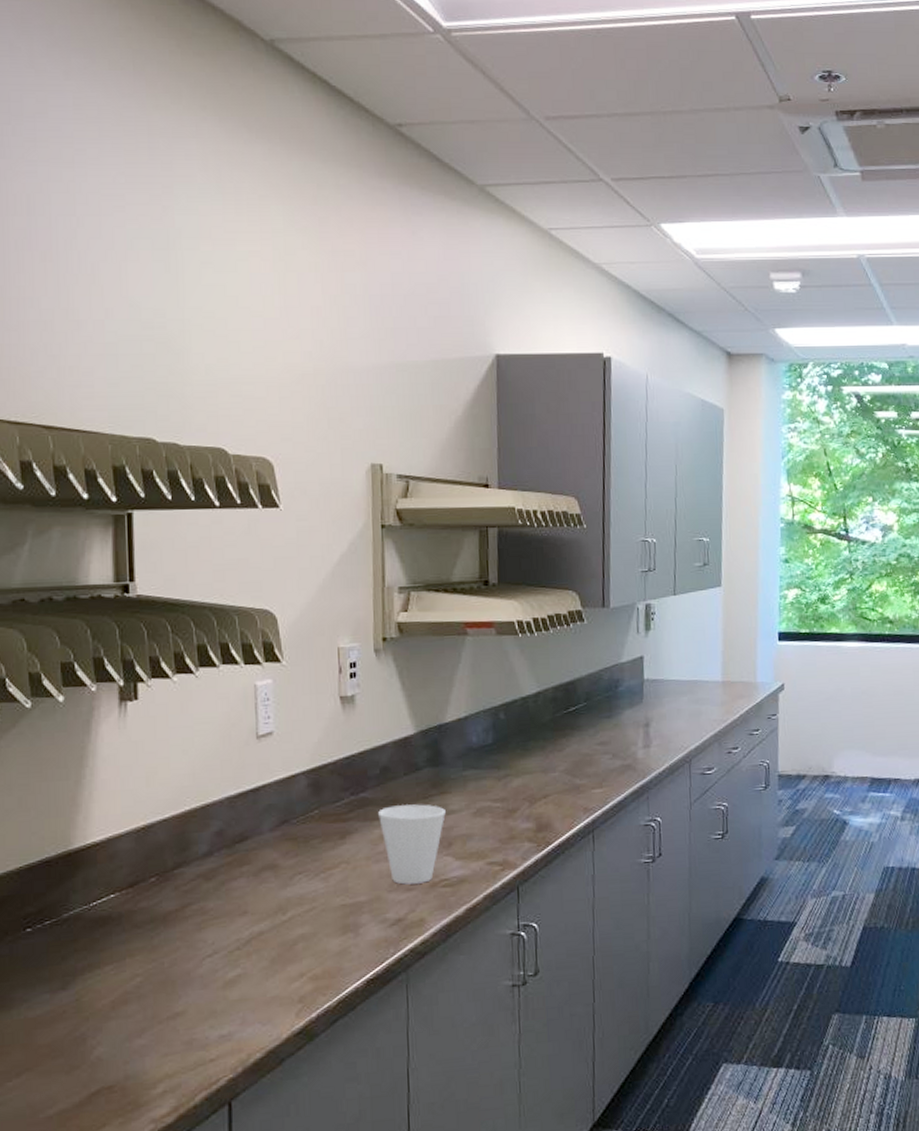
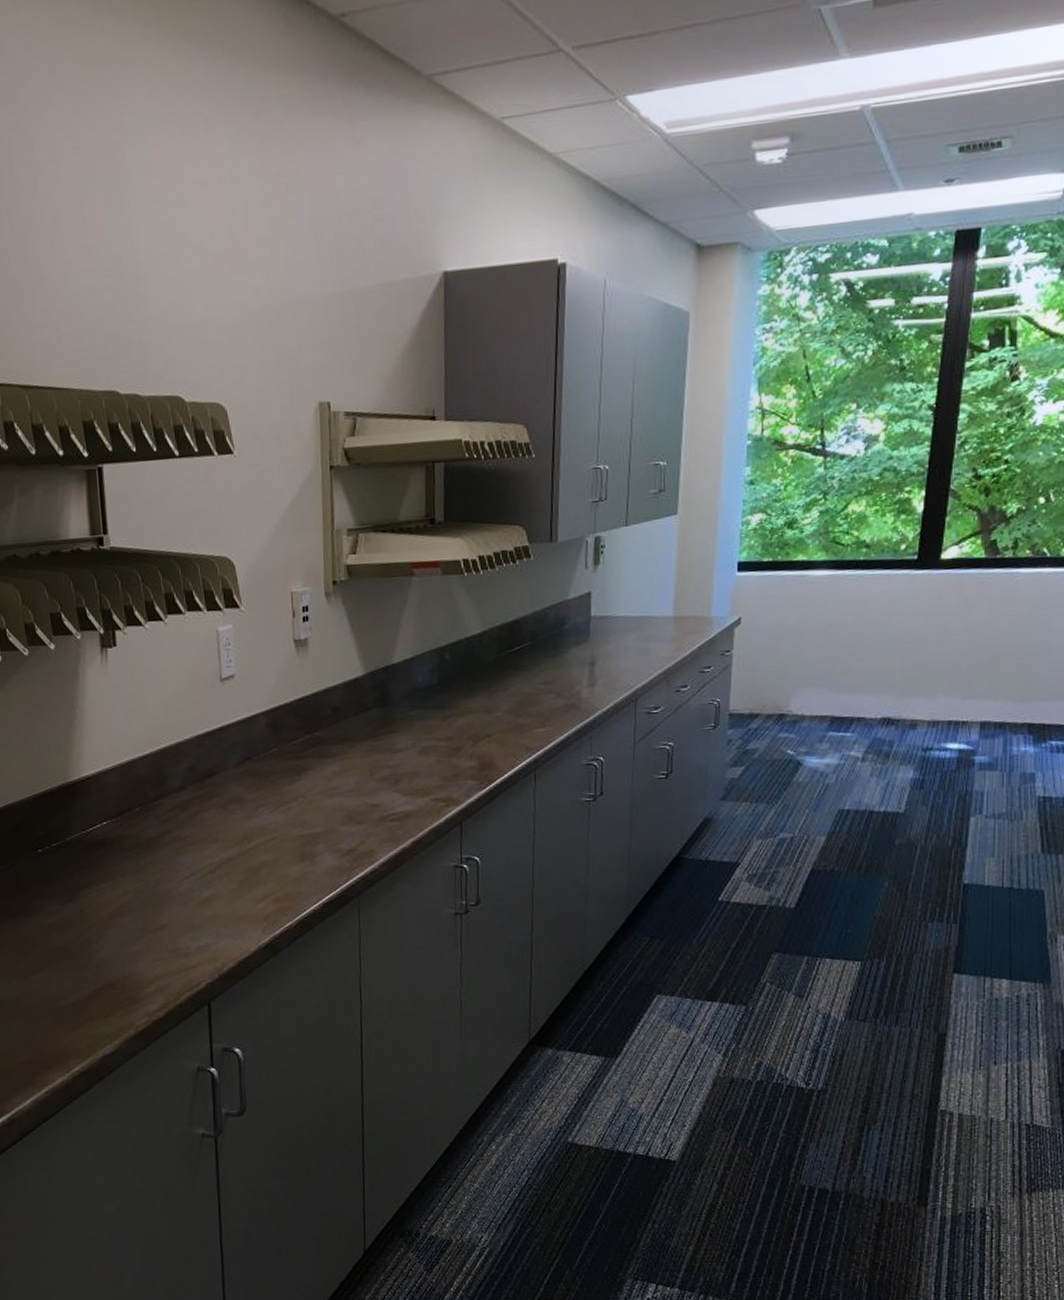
cup: present [378,804,446,885] -> none [331,743,393,818]

